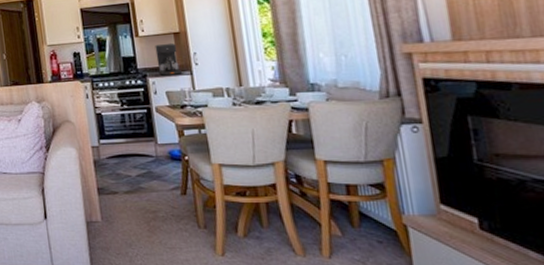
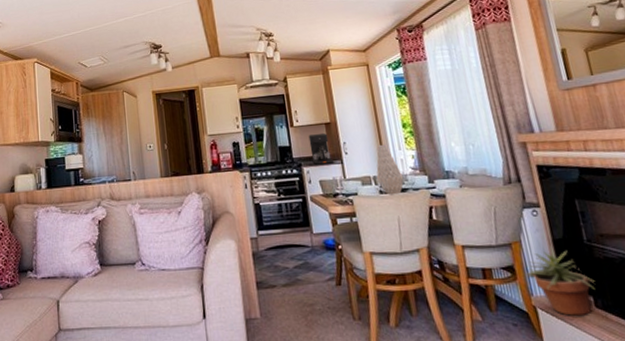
vase: none [229,54,261,108] -> present [376,144,404,195]
potted plant: none [396,163,483,237] -> present [524,245,596,316]

